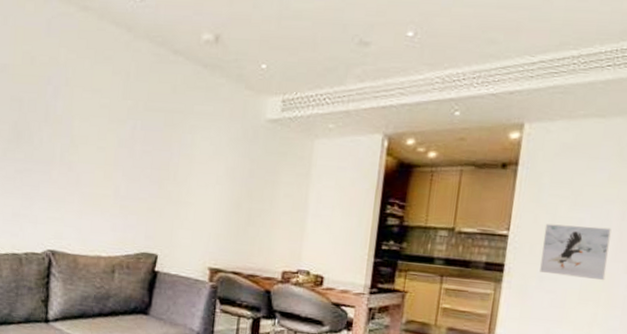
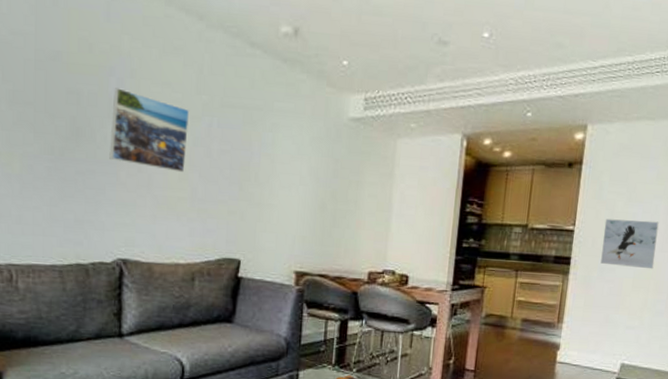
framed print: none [44,95,115,172] -> present [109,88,189,173]

